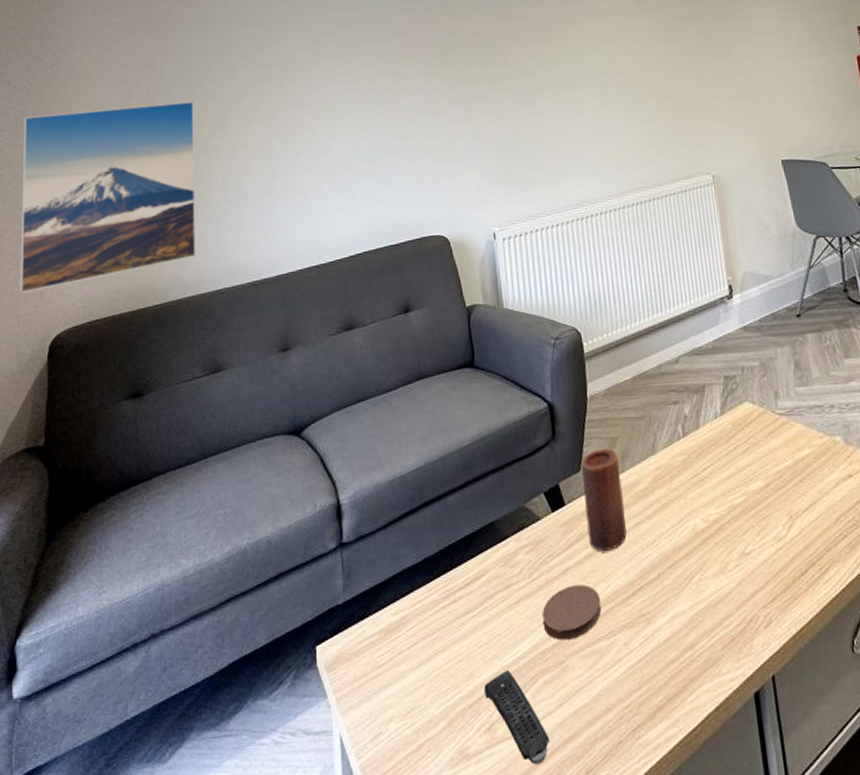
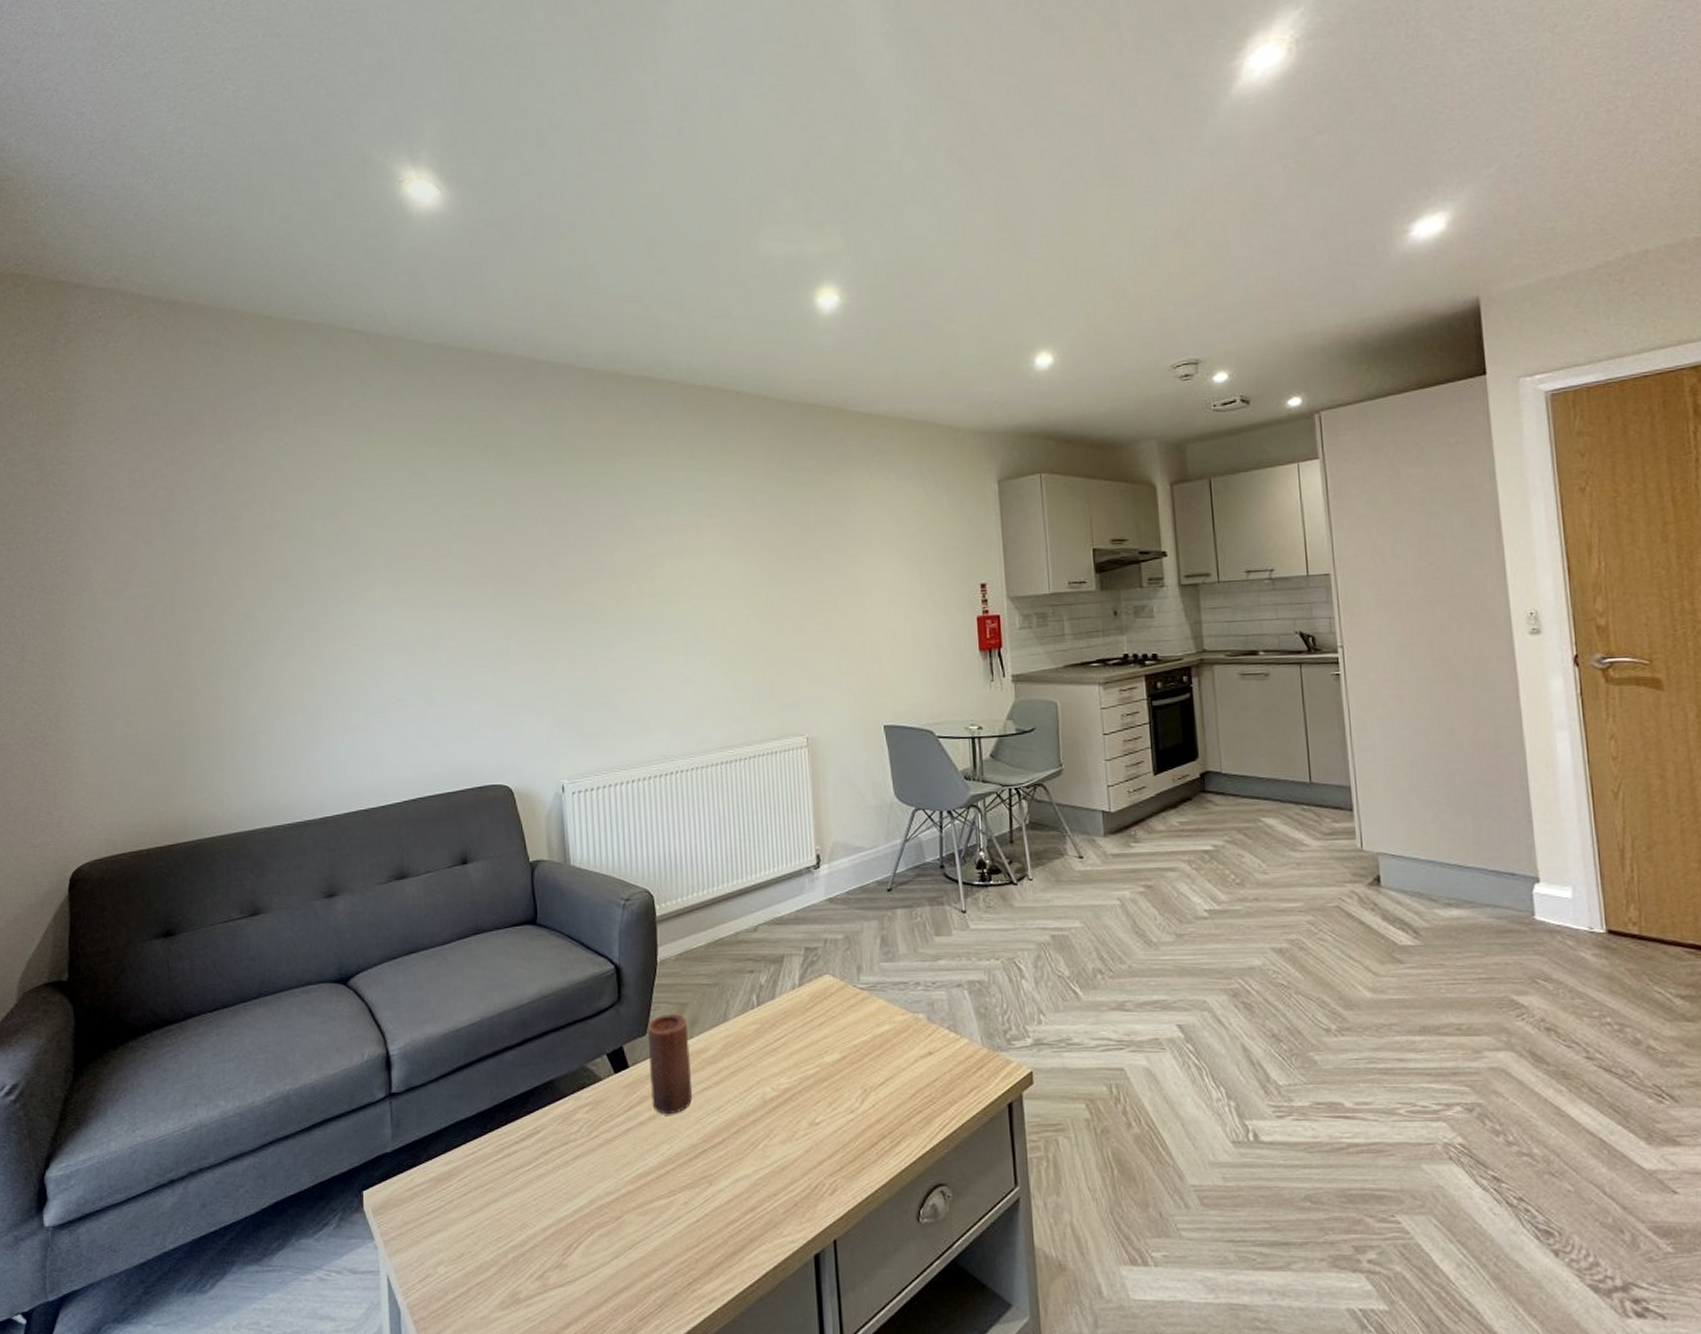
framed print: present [20,100,197,294] -> none [31,621,232,822]
remote control: present [484,669,550,765] -> none [537,1222,603,1311]
coaster: present [542,585,602,640] -> none [600,1145,662,1197]

